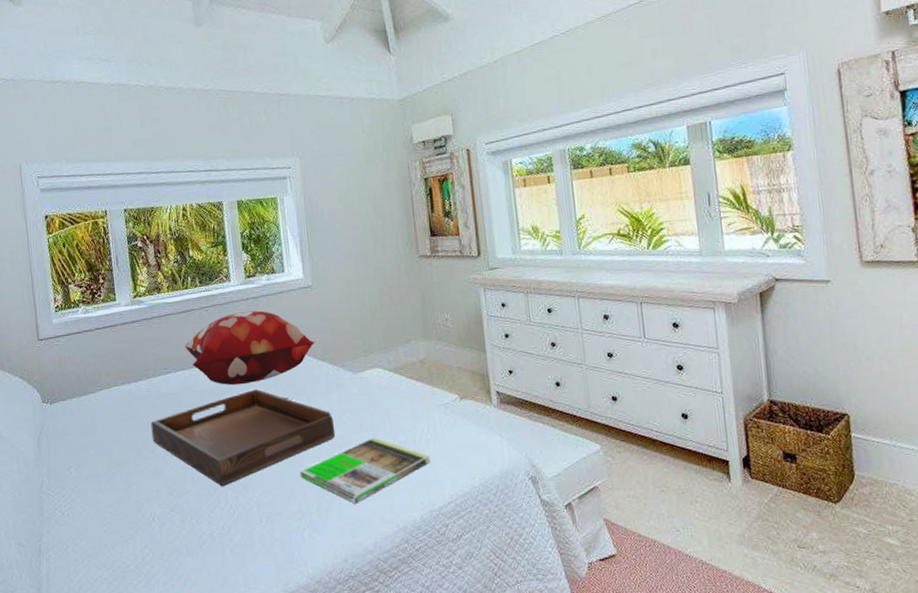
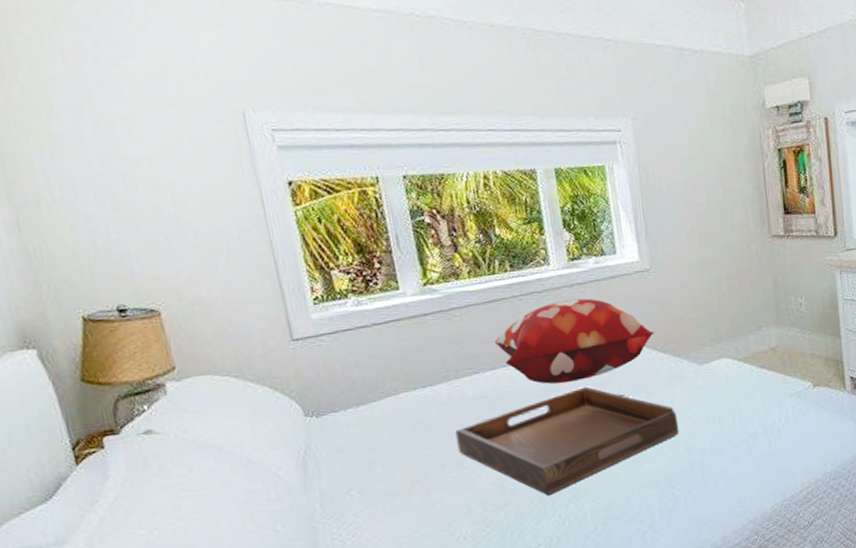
magazine: present [300,437,430,504] -> none [639,431,782,501]

